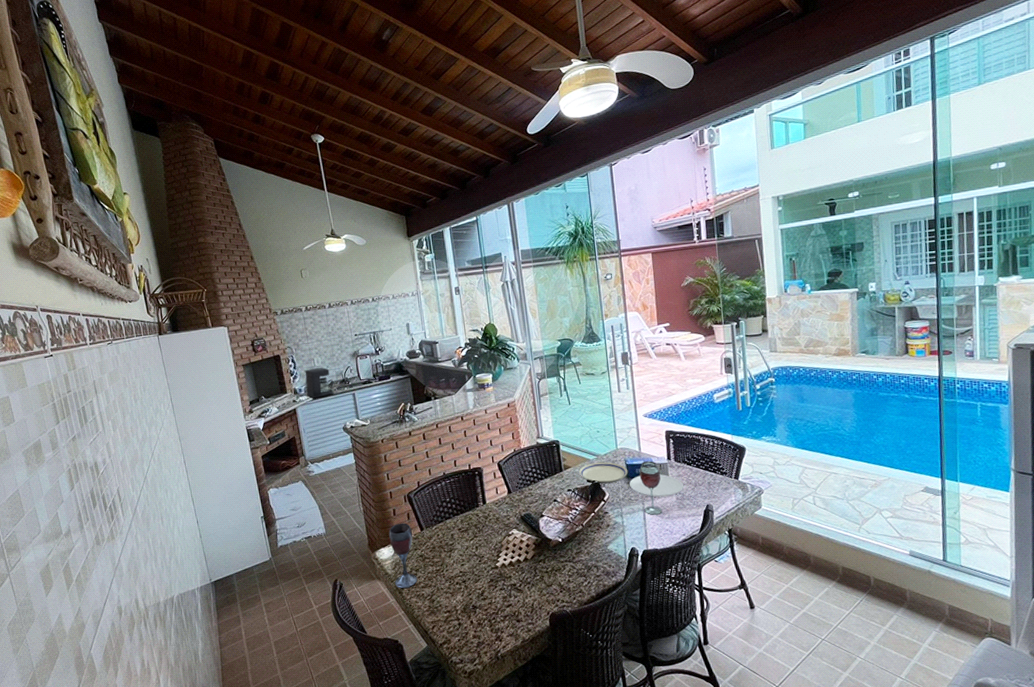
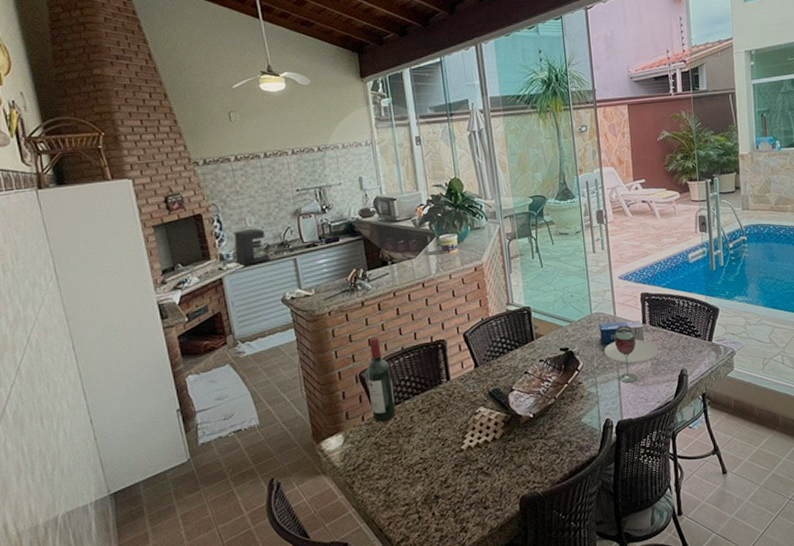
cup: present [389,523,418,589] -> none [337,407,371,483]
wine bottle: none [413,462,439,538] -> present [366,336,396,422]
plate: present [579,461,628,484] -> none [552,328,602,353]

